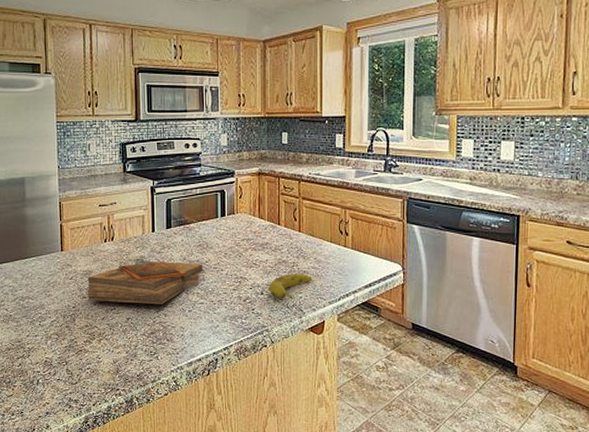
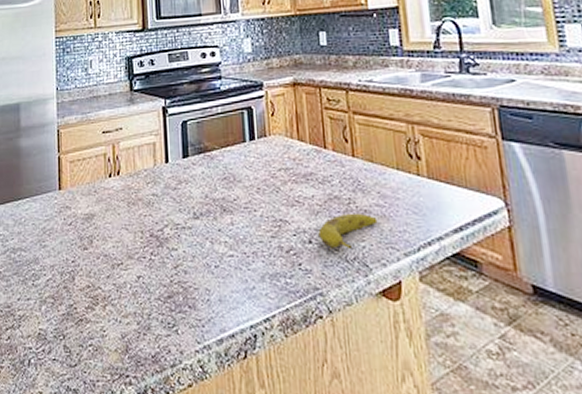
clipboard: present [88,258,203,305] -> none [89,196,231,259]

